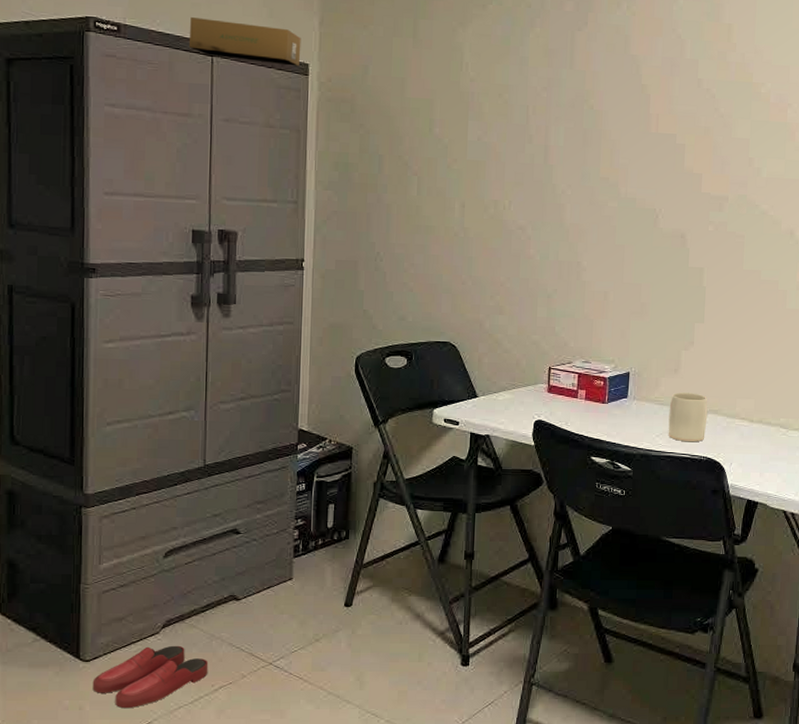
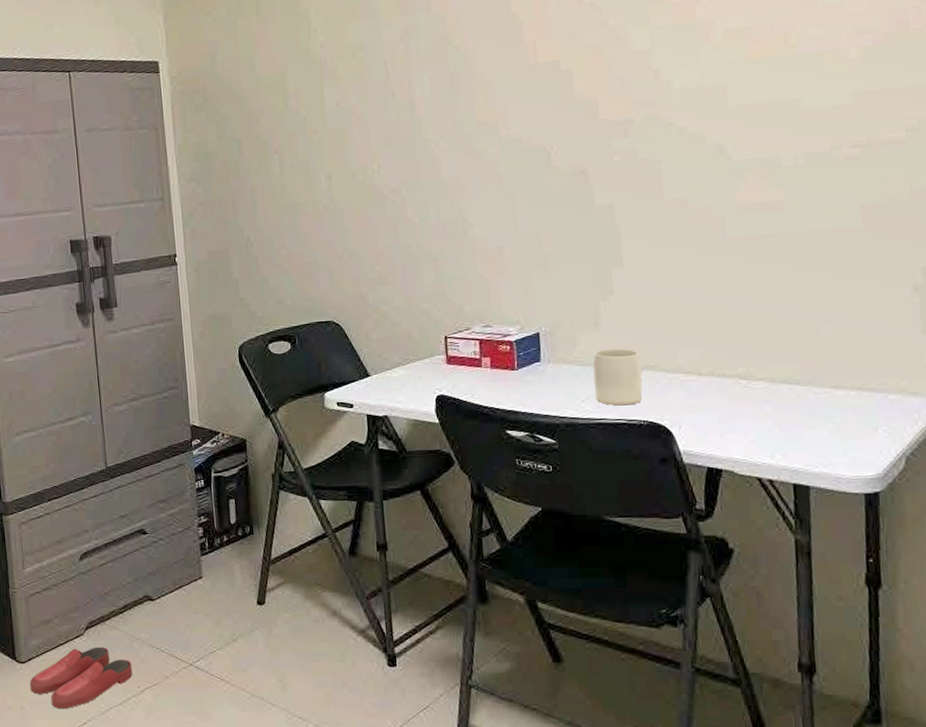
box: present [188,17,301,66] -> none [46,31,150,72]

